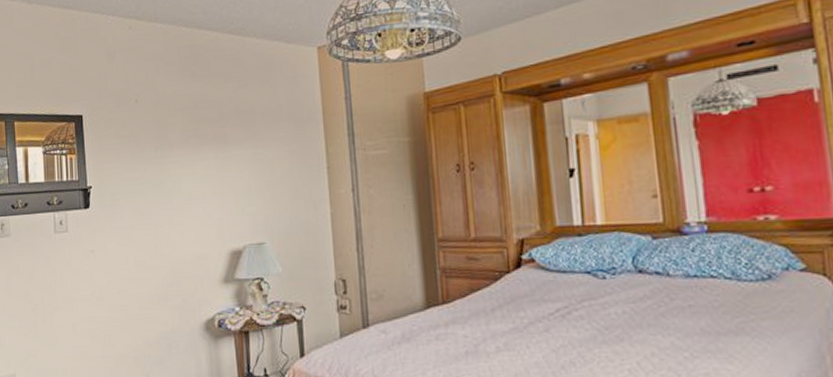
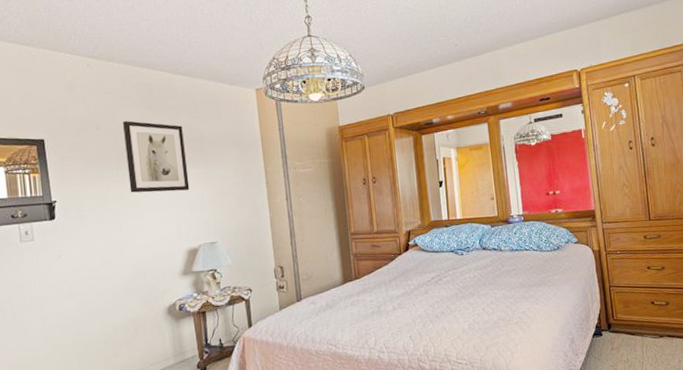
wall art: none [164,91,235,179] -> present [123,121,190,193]

